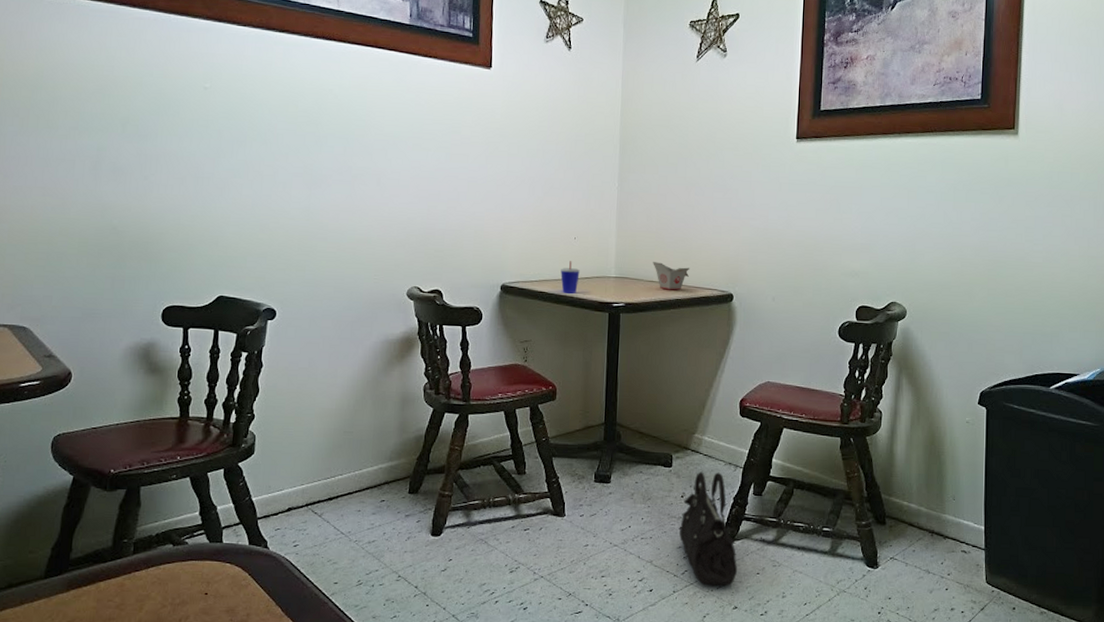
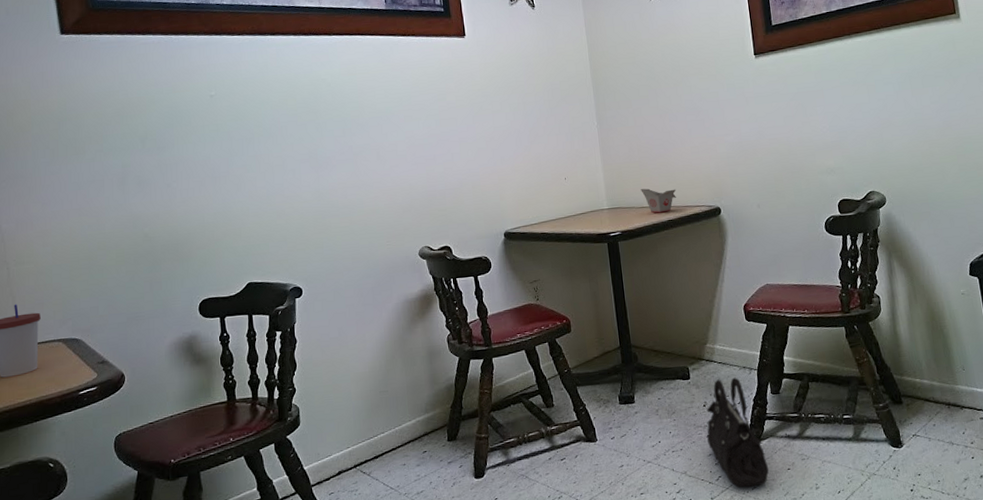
beverage cup: present [560,261,580,294] -> none [557,200,575,231]

